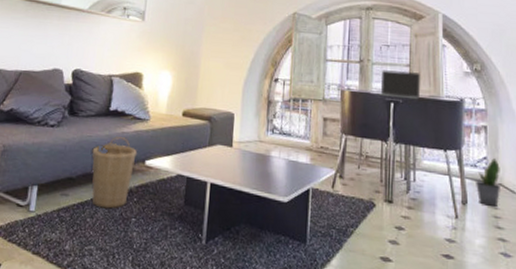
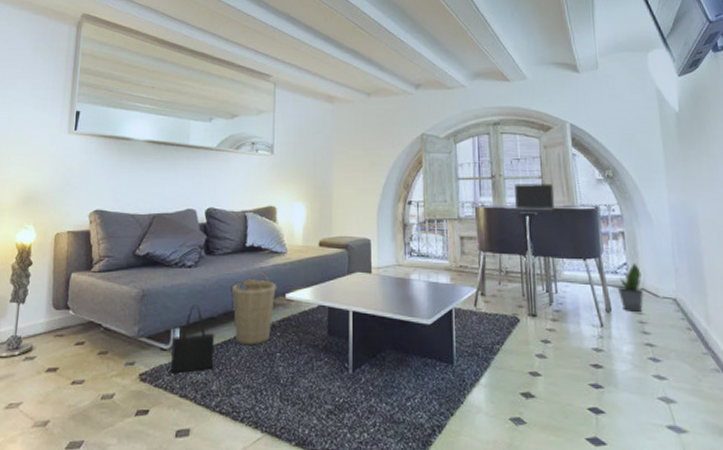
tote bag: none [25,164,72,231] -> present [171,304,215,374]

